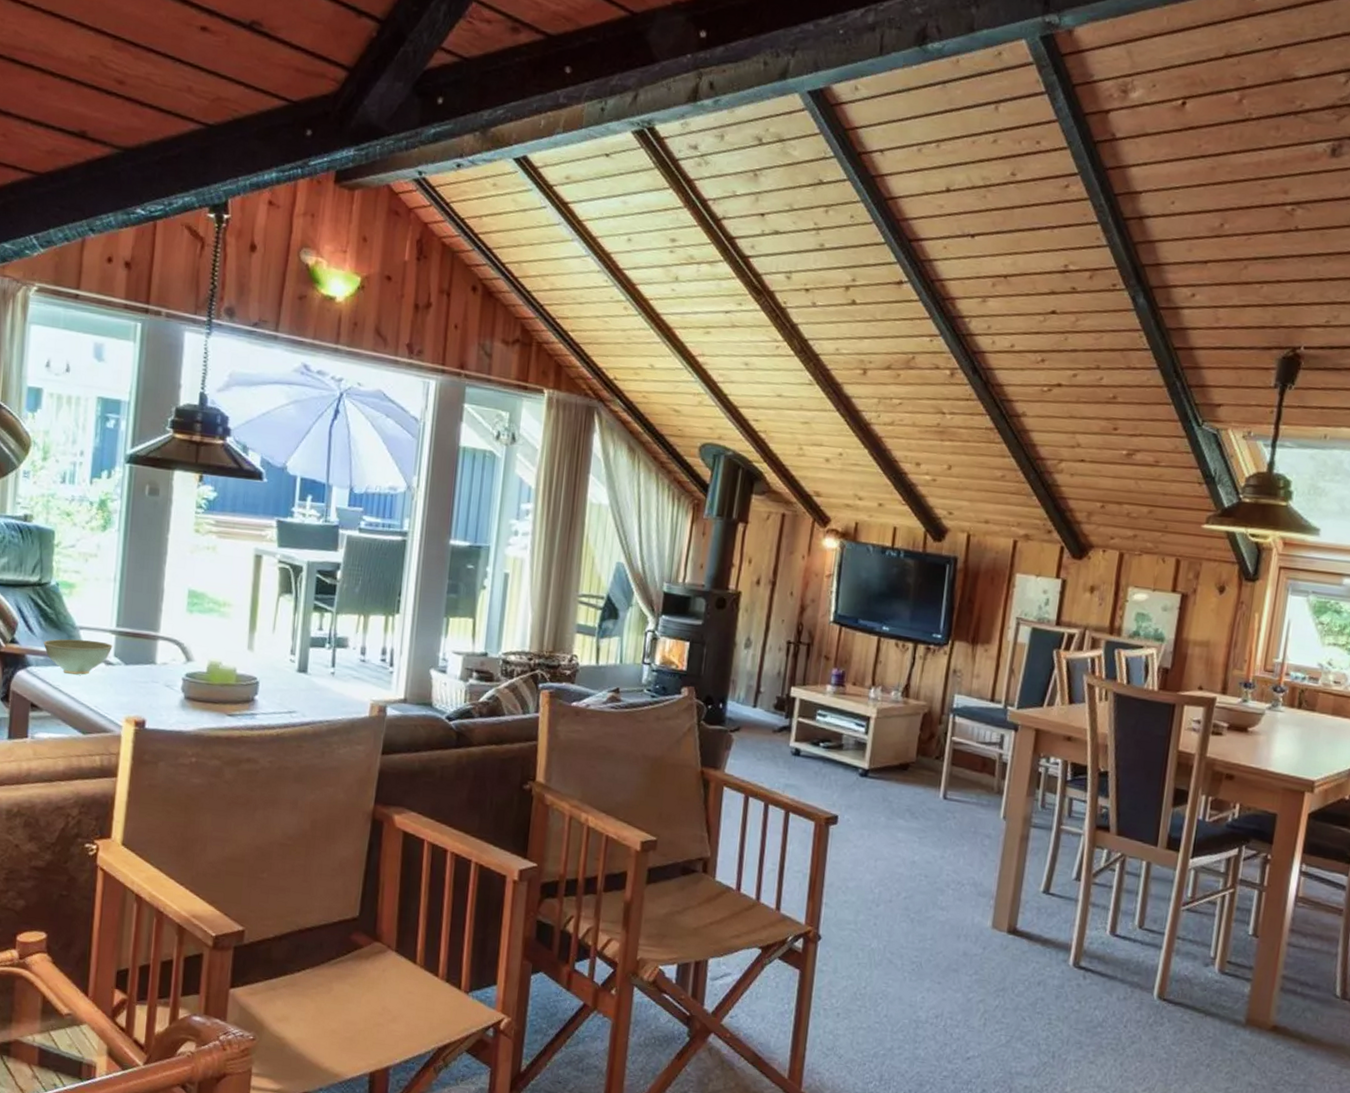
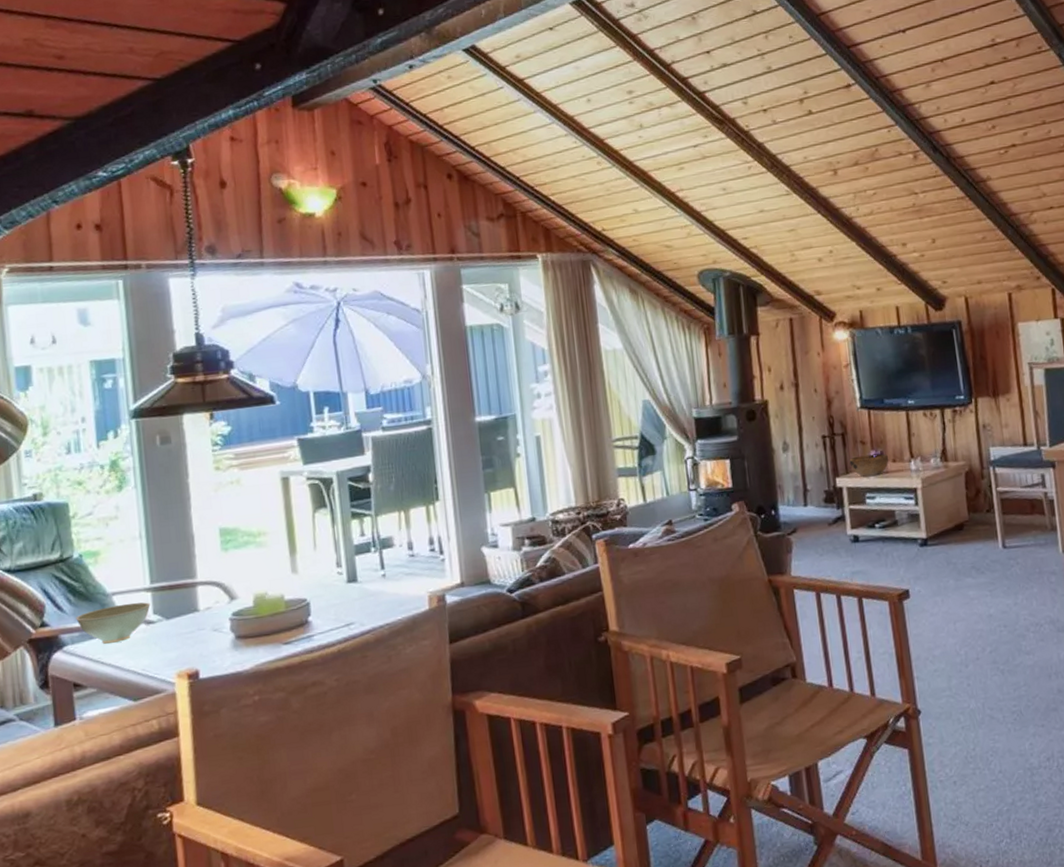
decorative bowl: none [808,670,850,695] -> present [849,453,889,477]

